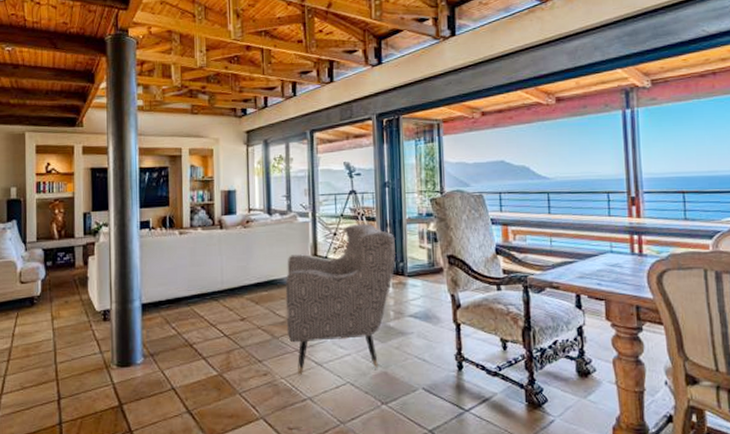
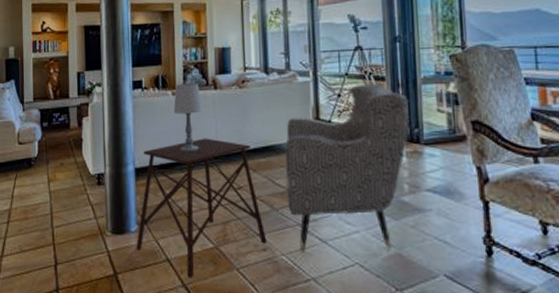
side table: none [142,274,268,405] -> present [136,138,267,278]
table lamp: none [180,223,209,287] -> present [173,82,203,152]

